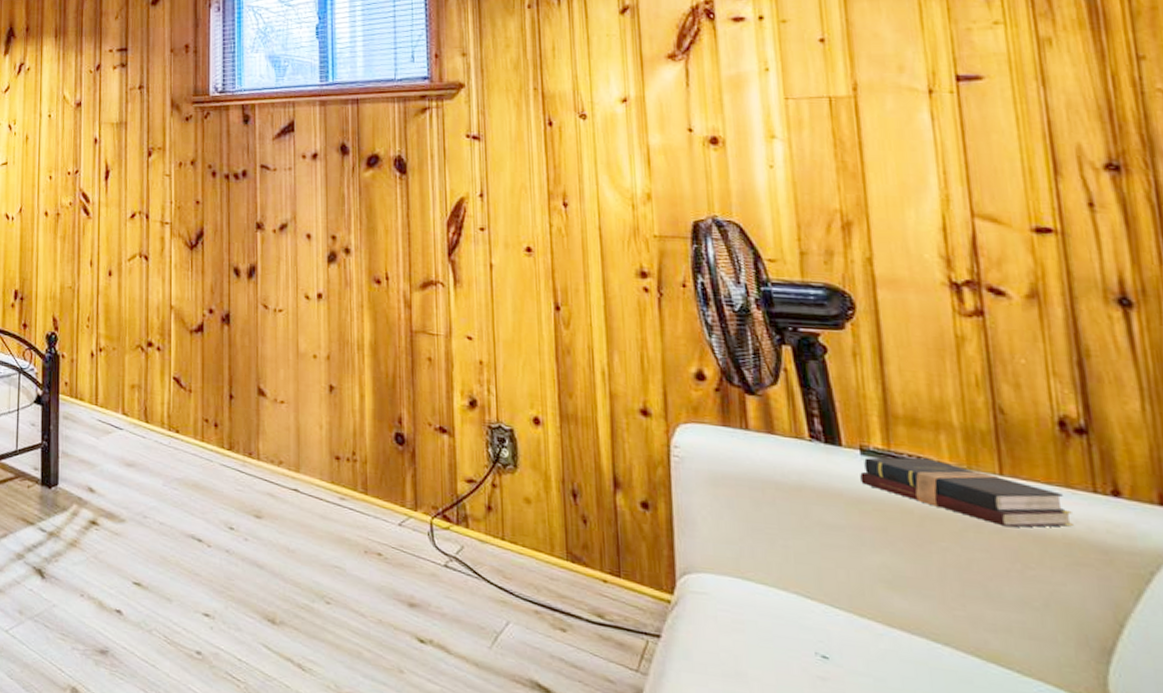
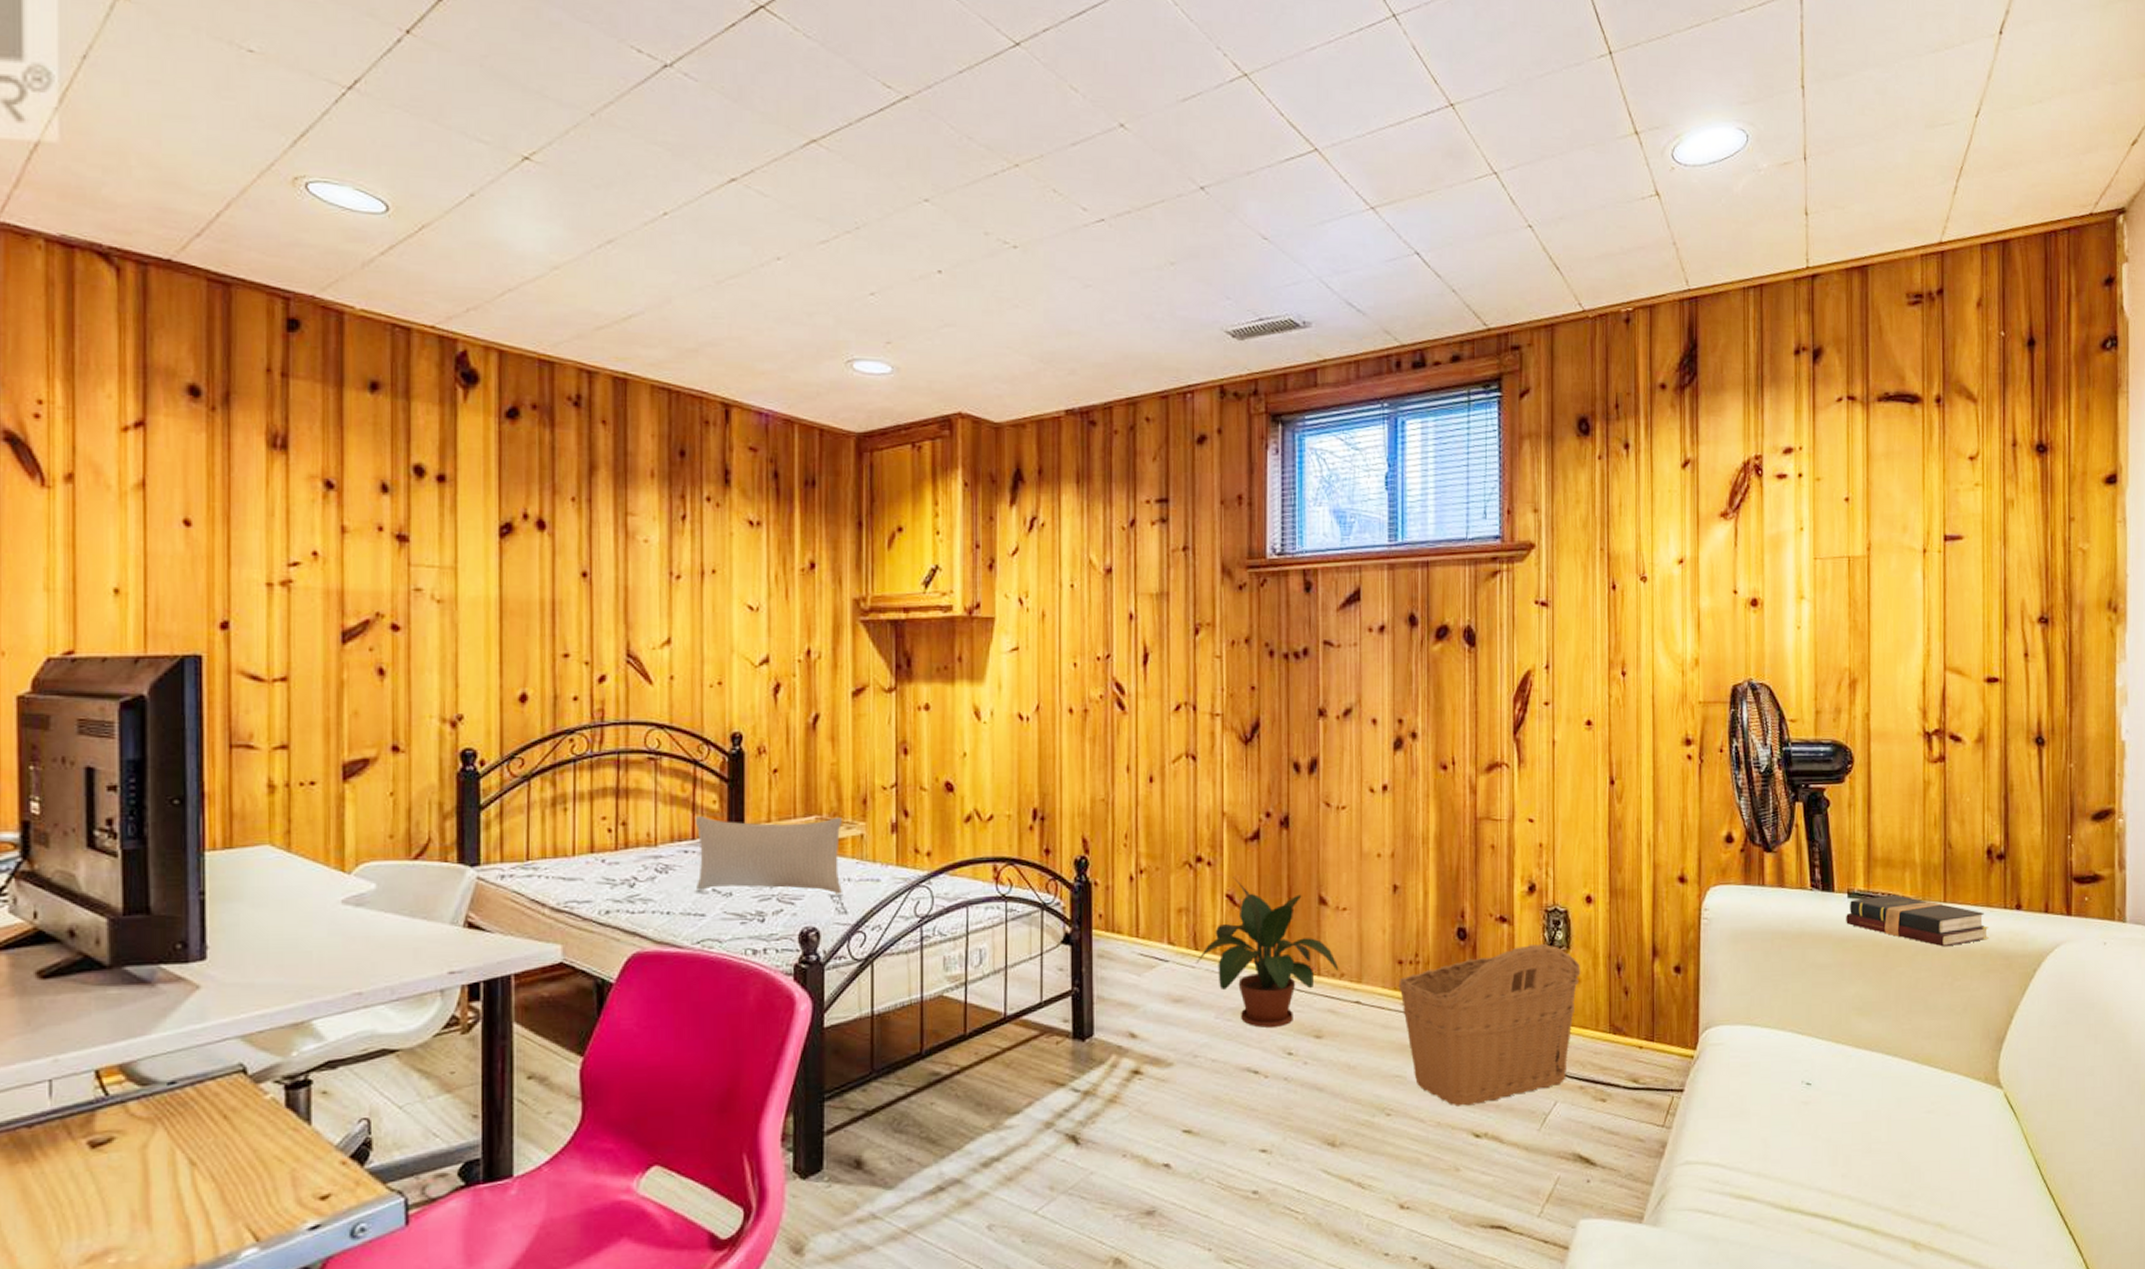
potted plant: none [146,362,278,502] -> present [1196,877,1339,1028]
wicker basket: none [336,458,531,609] -> present [1399,943,1581,1106]

